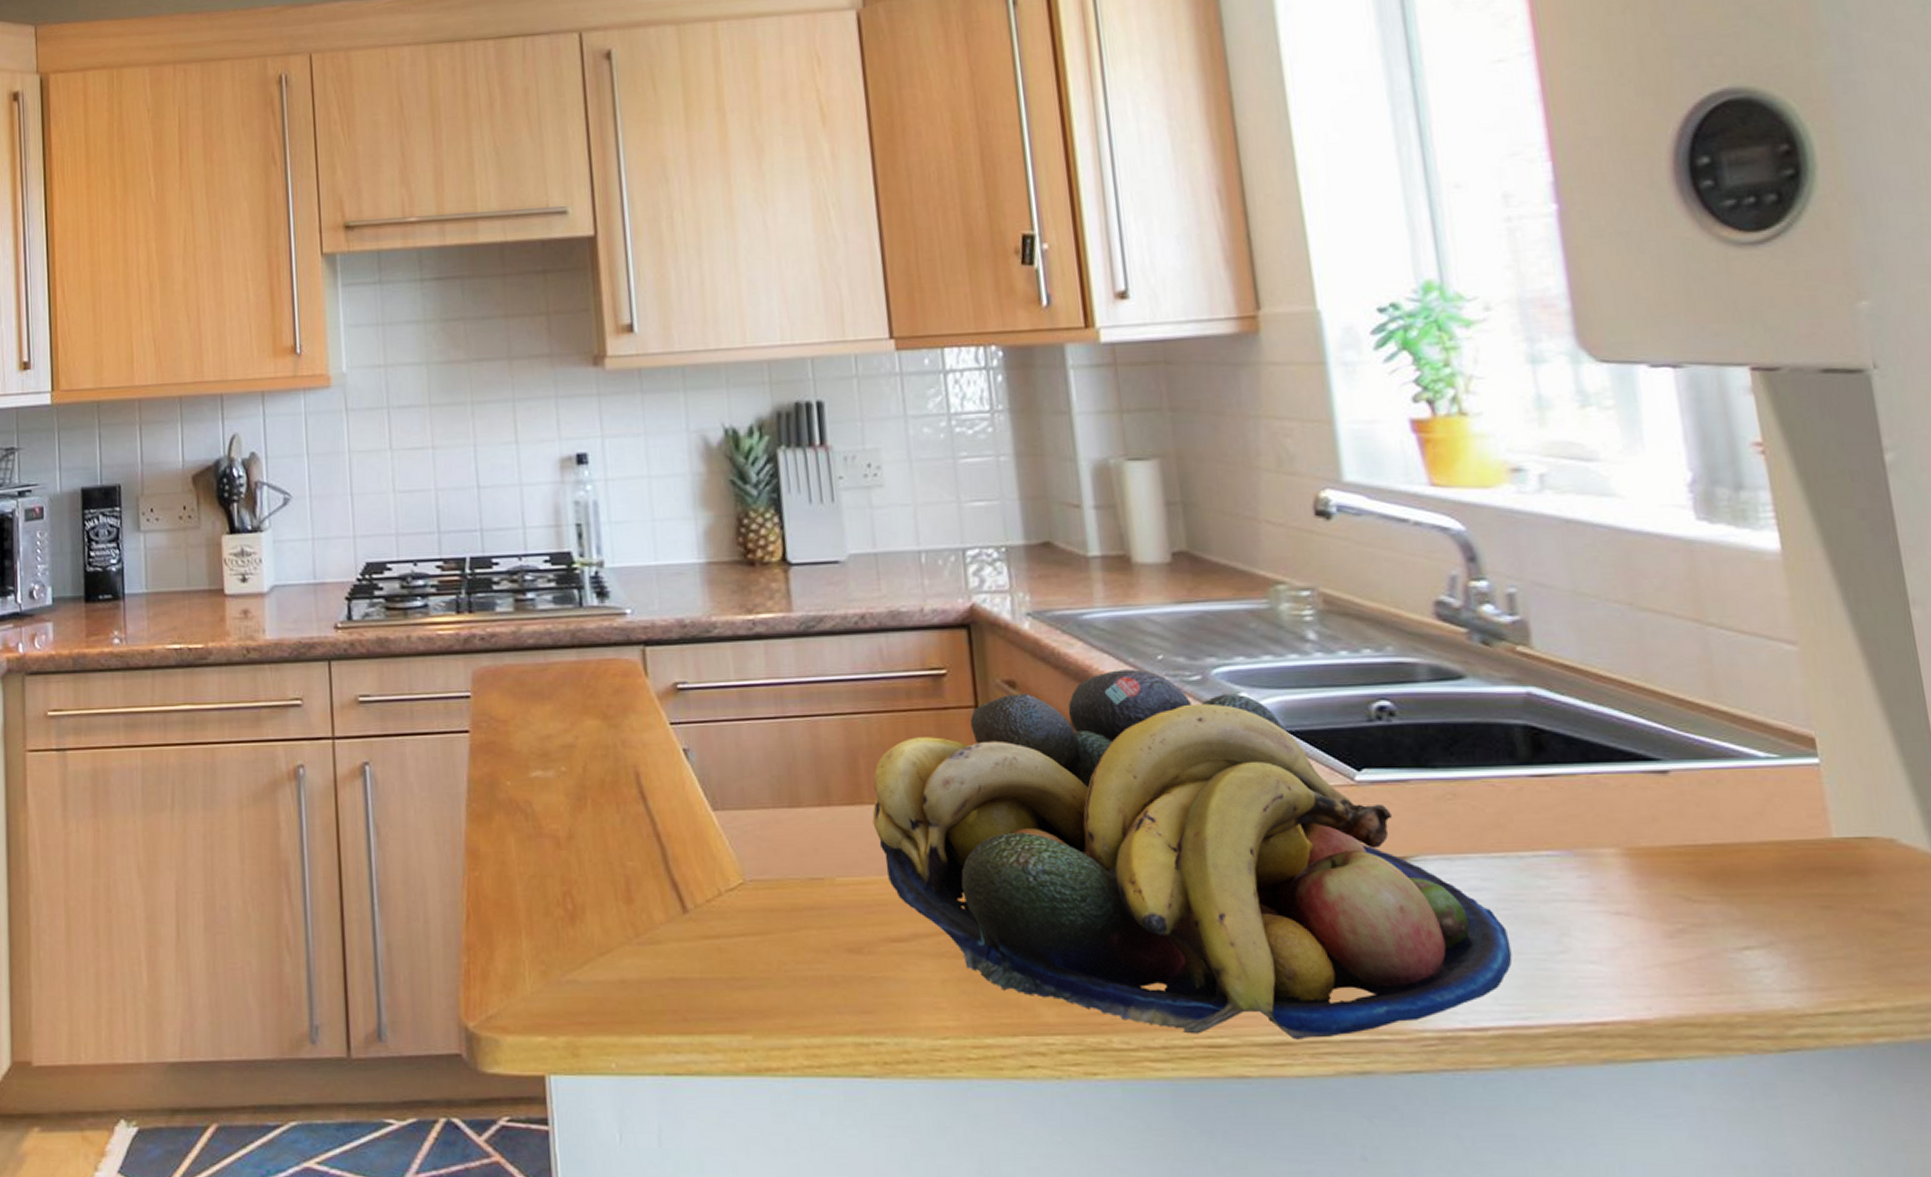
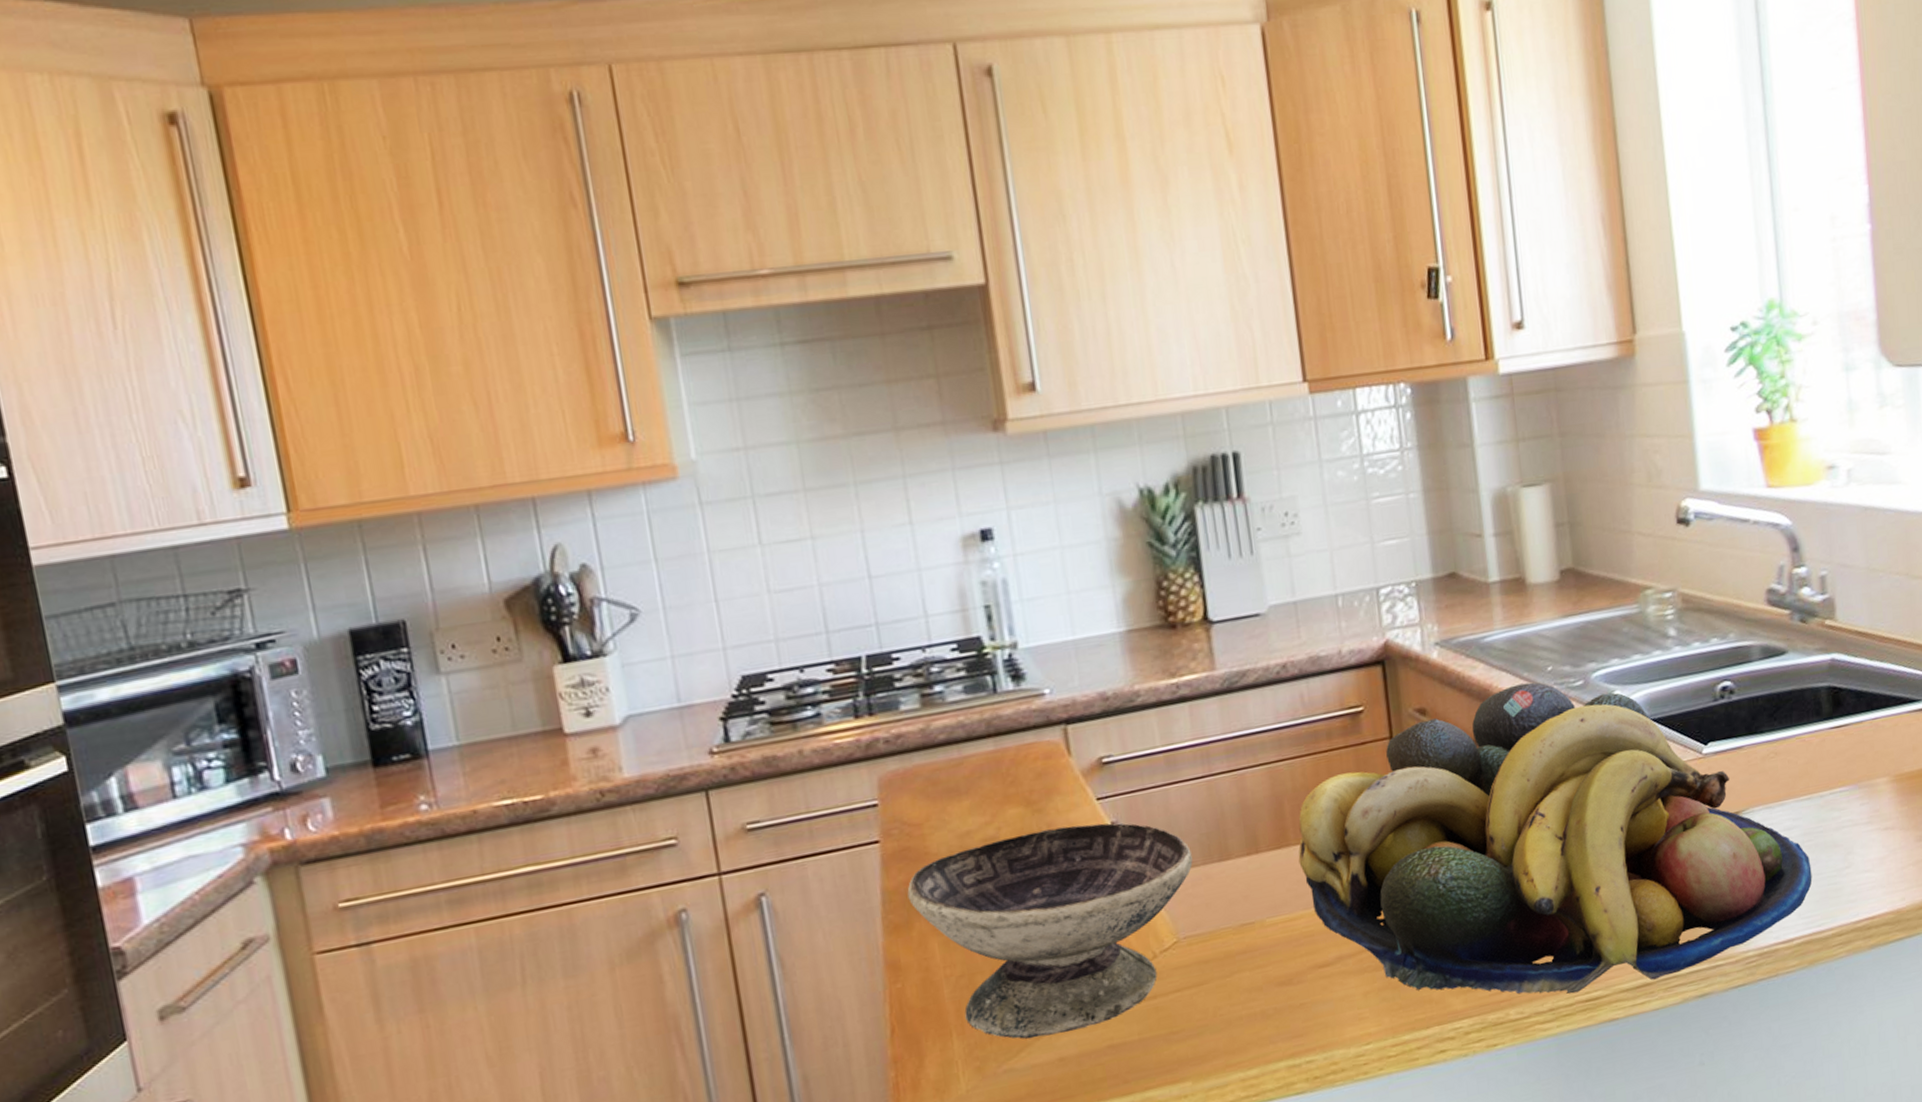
bowl: none [490,746,762,954] -> present [907,823,1193,1039]

